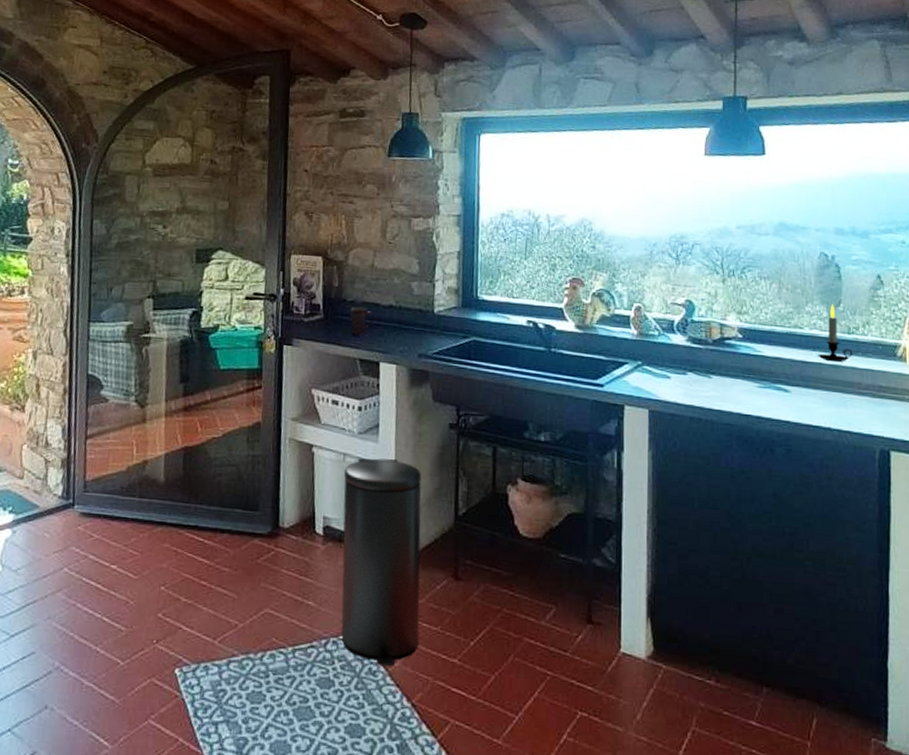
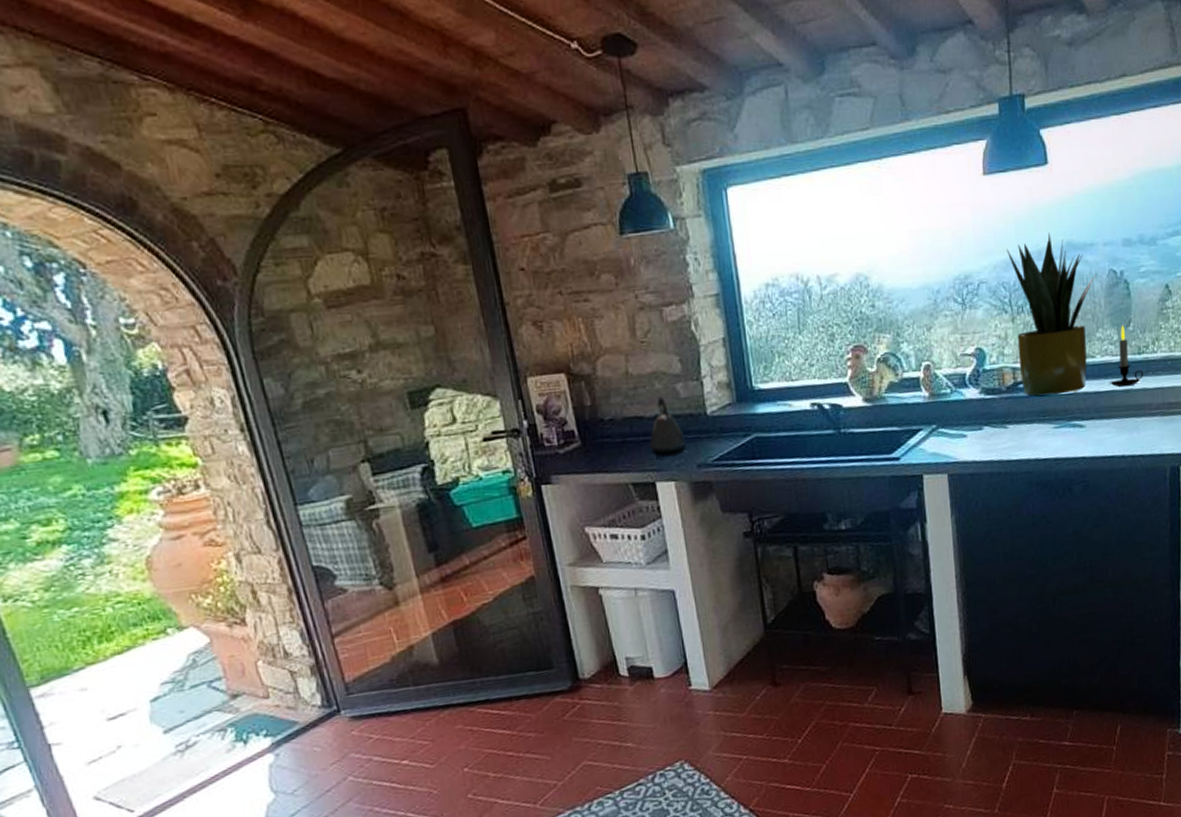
pedal bin: present [341,458,422,667] -> none [638,581,747,785]
mug: present [350,306,375,337] -> none [610,423,641,458]
kettle: none [380,290,413,344] -> present [649,396,687,458]
planter: none [722,212,808,357] -> present [1006,233,1097,396]

